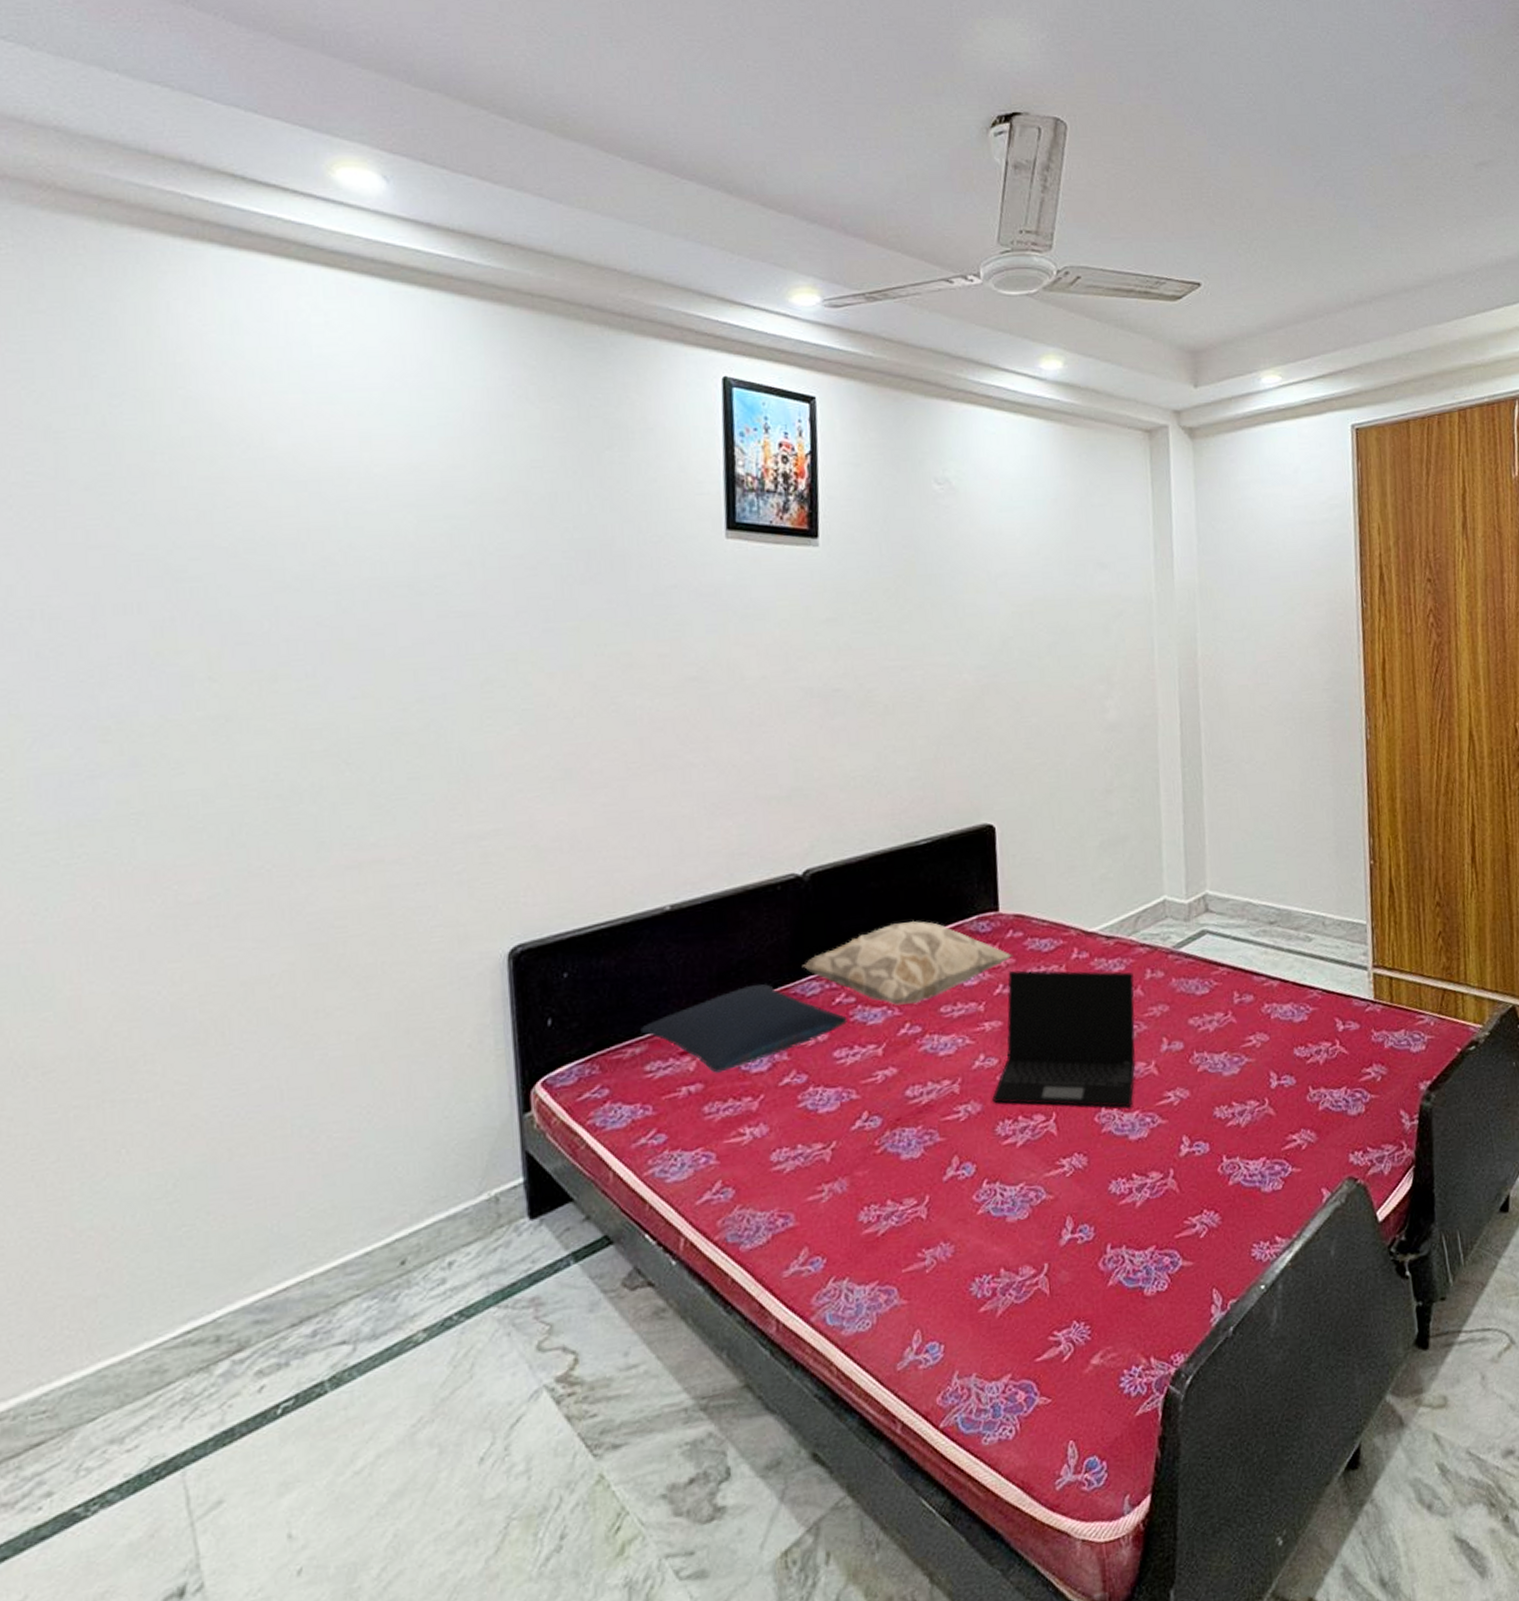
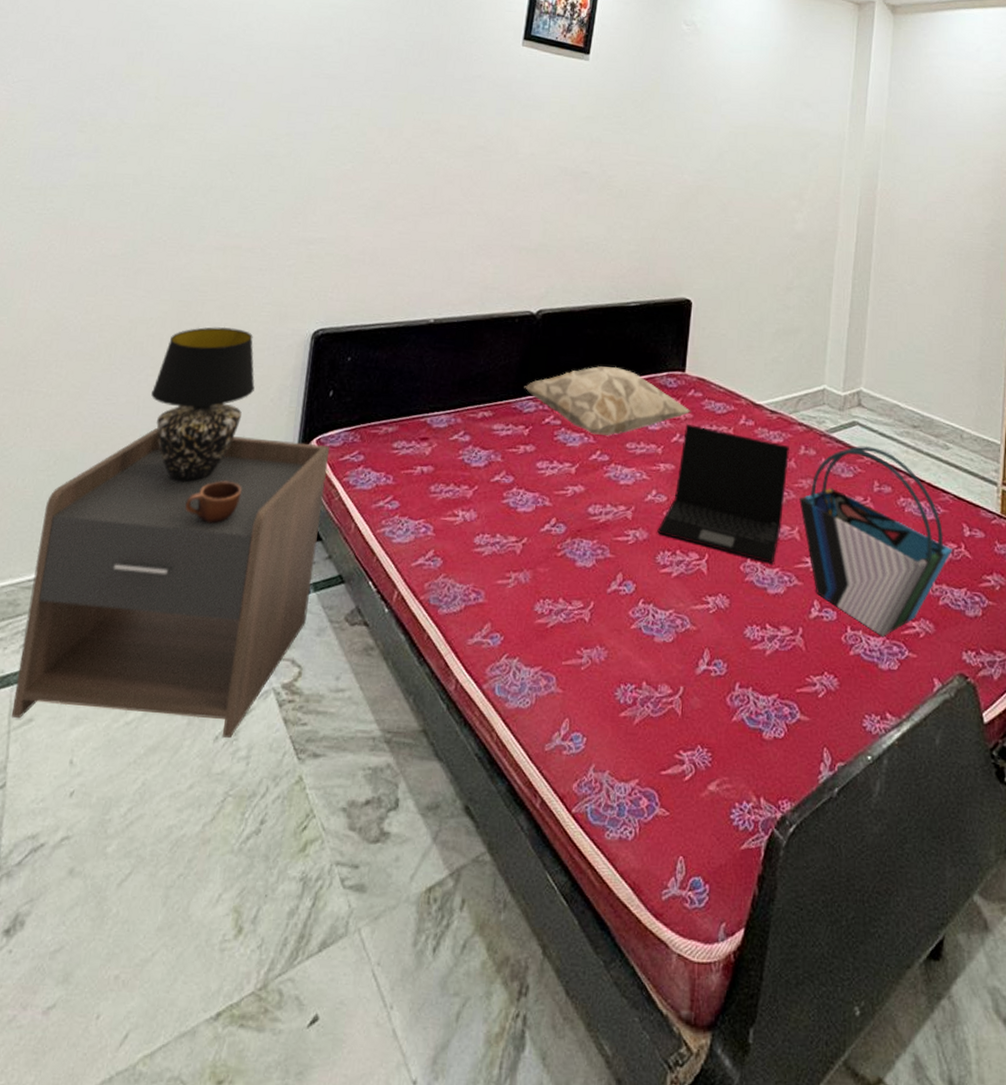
nightstand: none [174,1086,572,1507] -> present [11,428,330,739]
table lamp: none [296,965,442,1173] -> present [151,326,255,483]
mug: none [377,1156,452,1213] -> present [185,480,242,524]
pillow: present [640,983,847,1073] -> none [395,394,552,461]
tote bag: none [1152,954,1327,1158] -> present [799,445,953,636]

